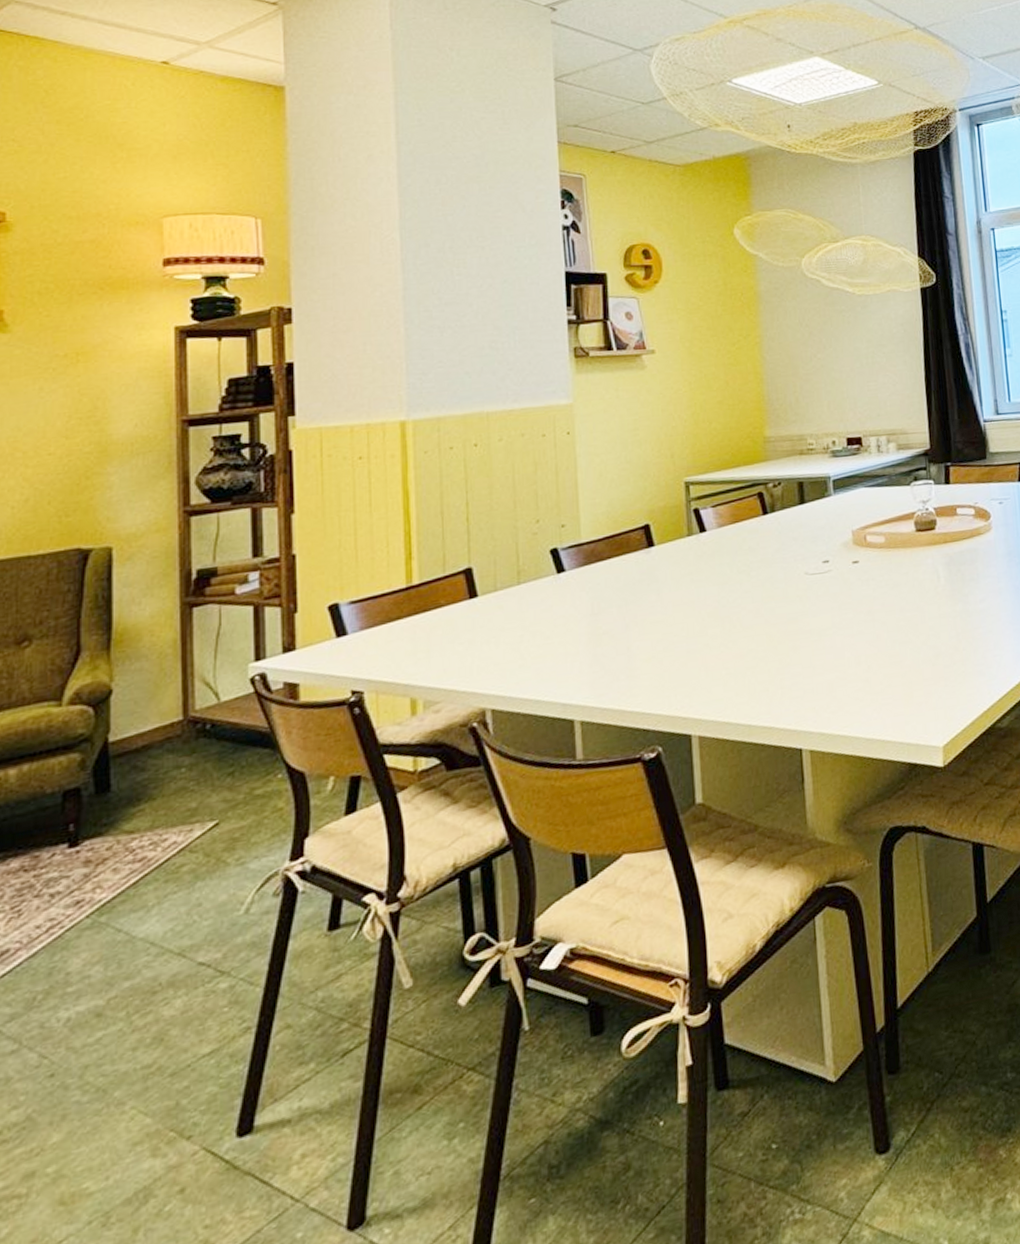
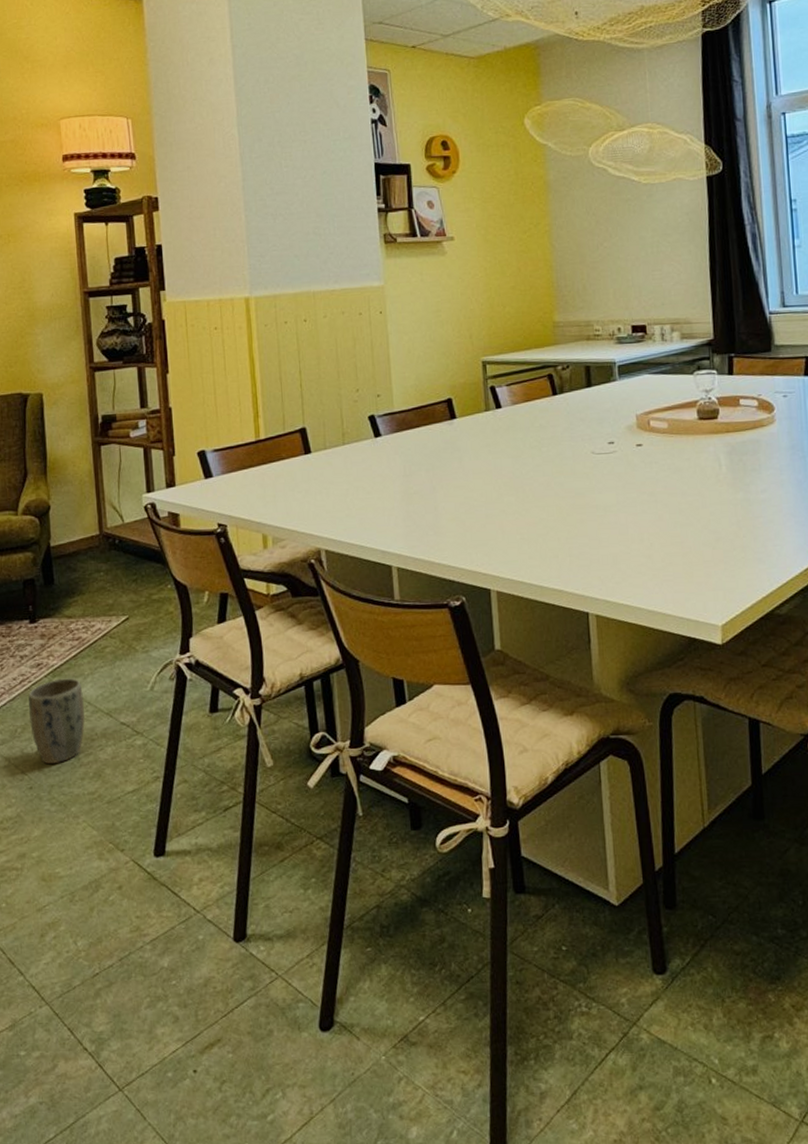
plant pot: none [56,913,145,1037] -> present [28,678,85,764]

